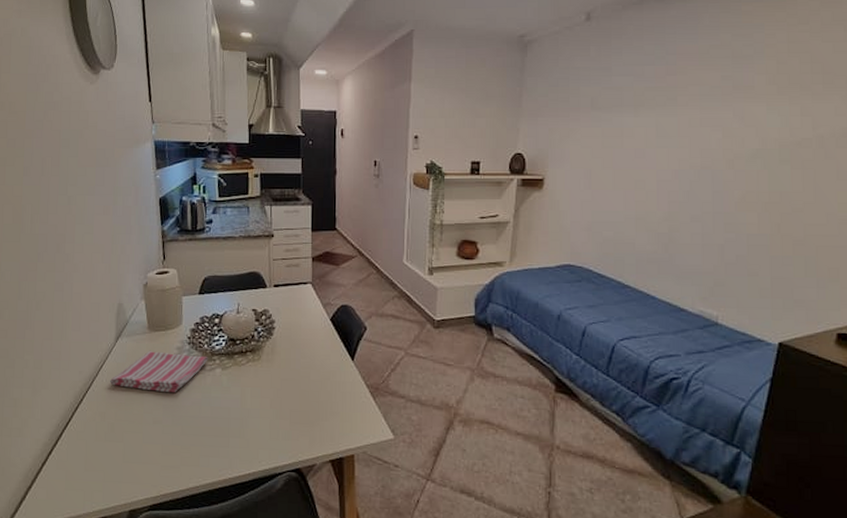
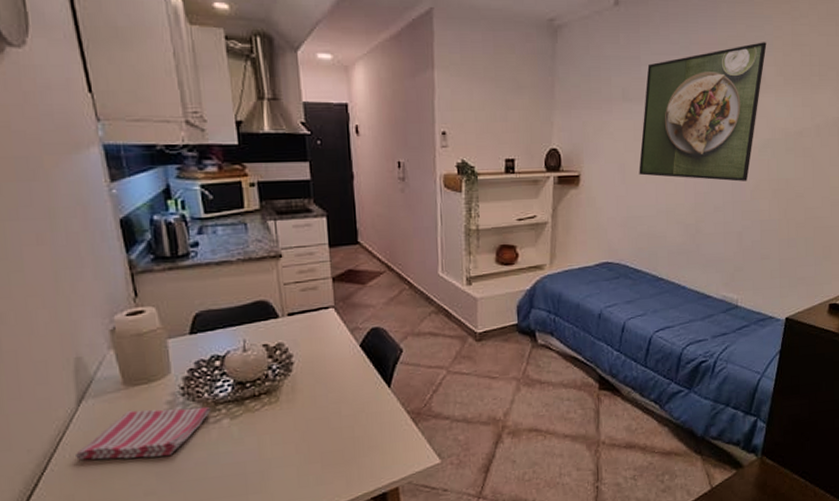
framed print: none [606,50,757,192] -> present [639,42,767,182]

